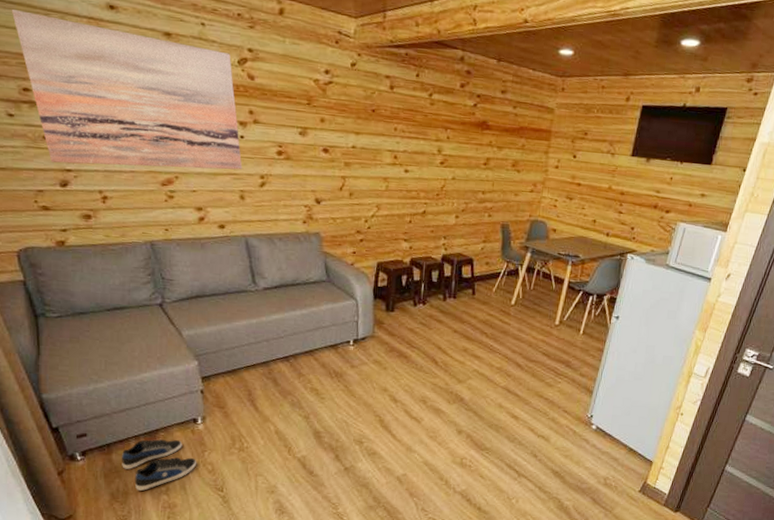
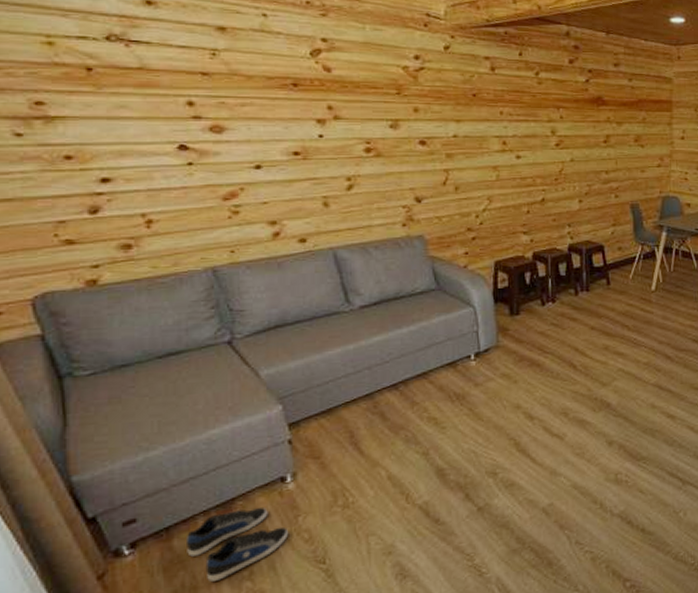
wall art: present [11,9,243,170] -> none [16,12,324,186]

